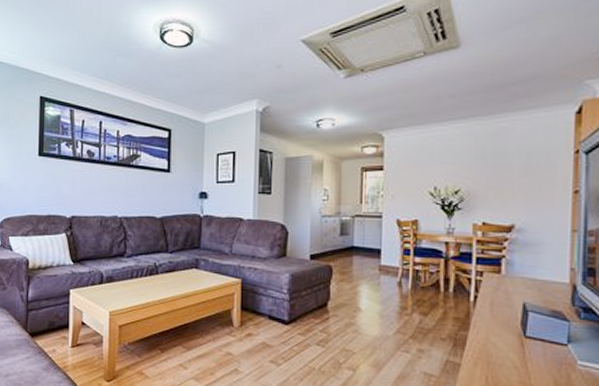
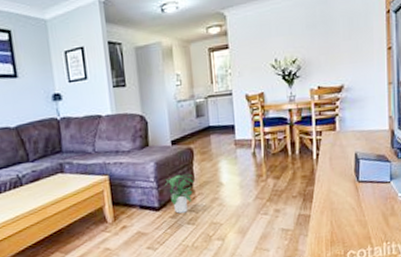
potted plant: none [297,291,330,332] -> present [164,173,194,214]

